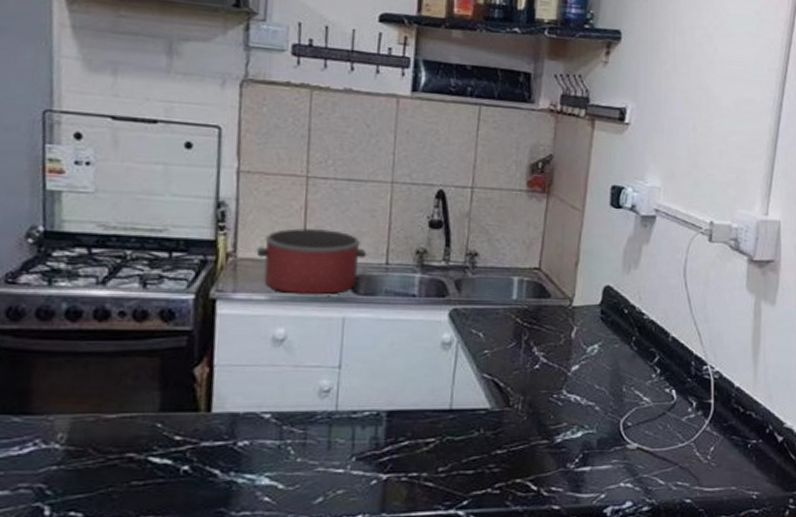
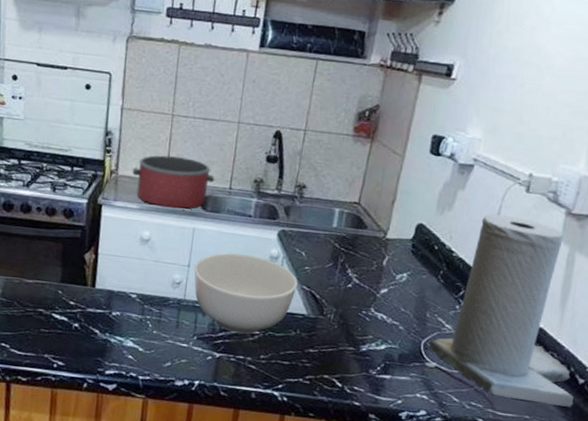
bowl: none [346,344,477,444] -> present [194,253,298,334]
paper towel: none [627,267,776,470] -> present [428,213,574,407]

